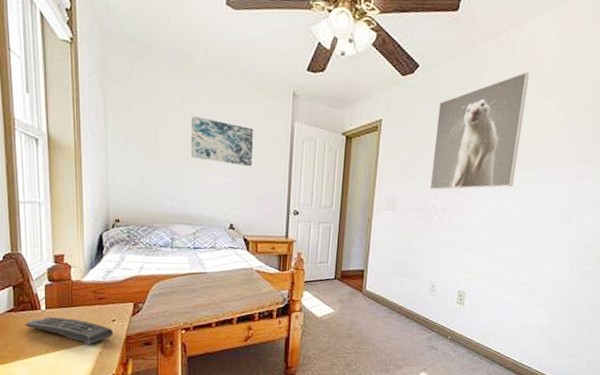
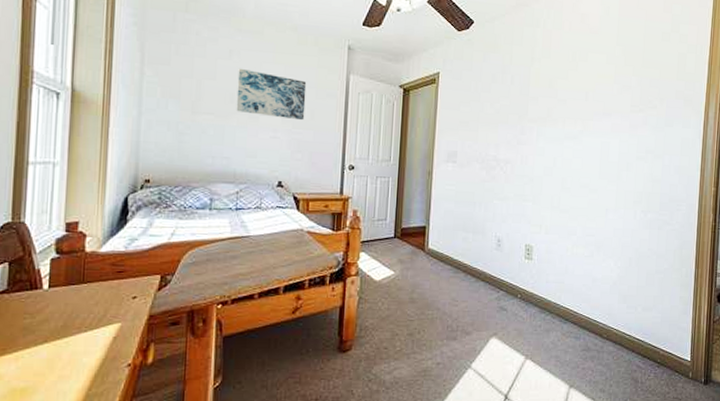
remote control: present [25,317,114,345] -> none [19,297,134,330]
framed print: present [430,71,529,190] -> none [490,28,578,141]

